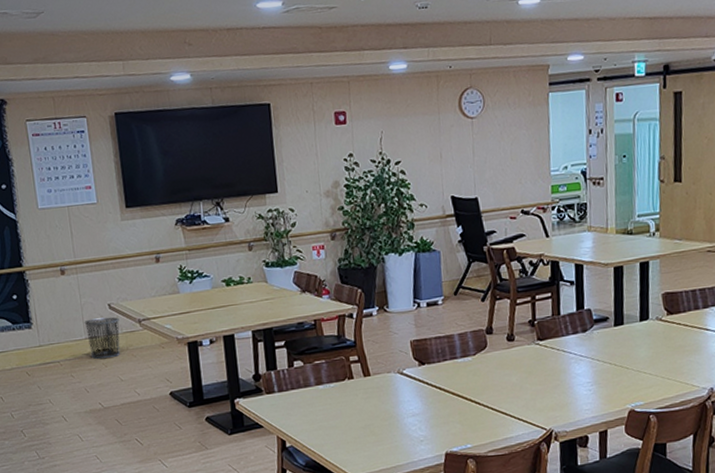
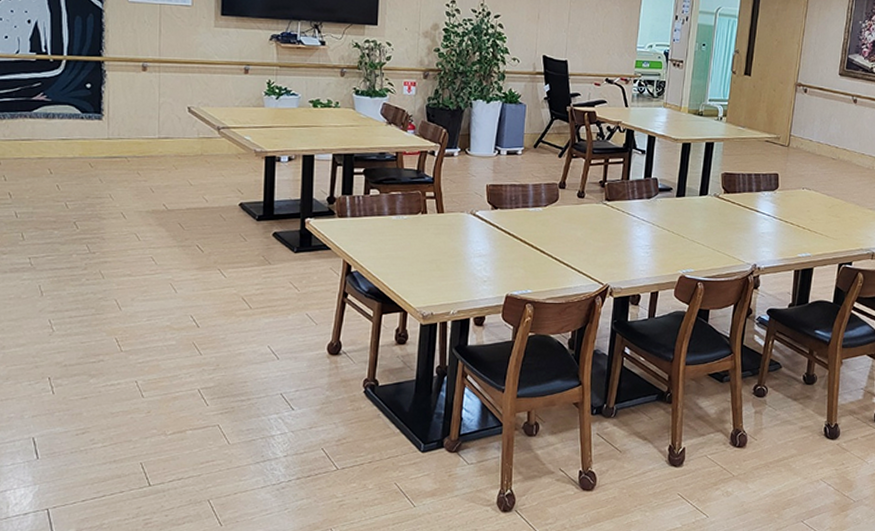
waste bin: present [84,317,121,359] -> none [159,119,198,161]

